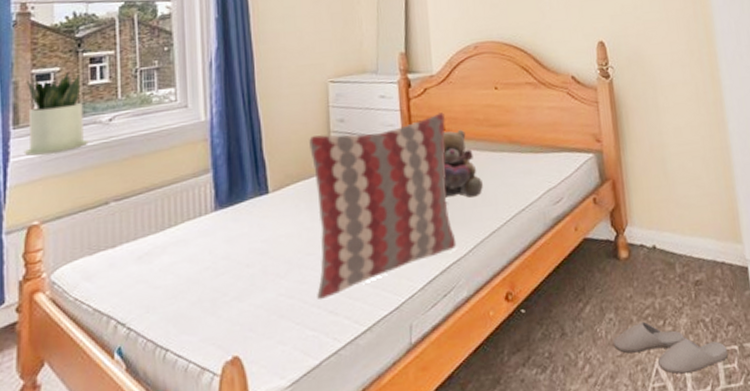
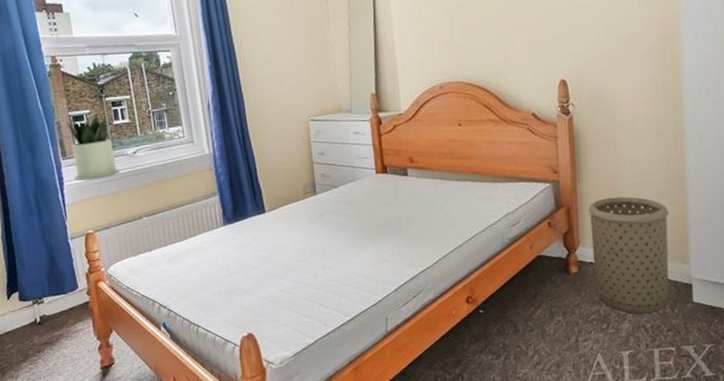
pillow: present [309,112,457,301] -> none [295,147,424,296]
teddy bear: present [442,129,483,199] -> none [411,161,447,220]
slippers: present [612,321,728,374] -> none [559,324,665,367]
laundry basket: none [633,167,726,306] -> present [587,196,669,314]

